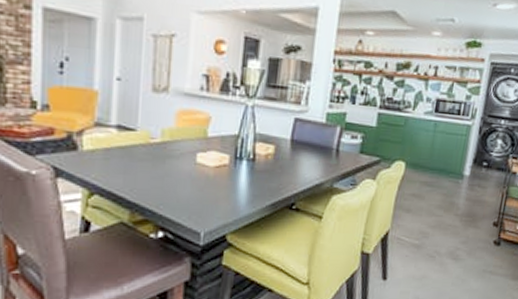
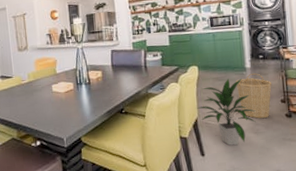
indoor plant: none [391,185,462,271] -> present [197,78,256,146]
basket: none [445,184,489,243] -> present [235,73,272,119]

